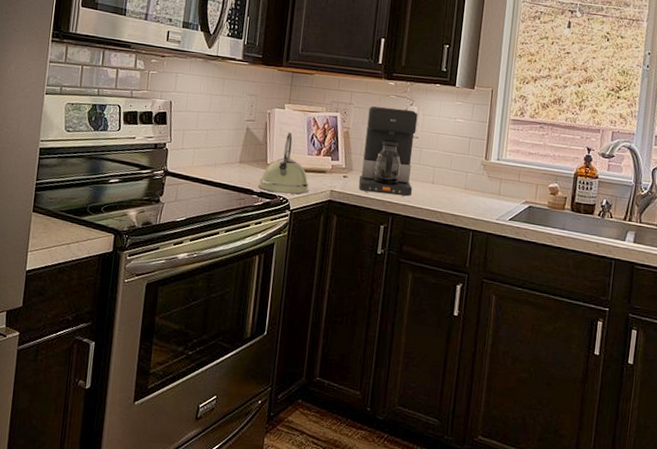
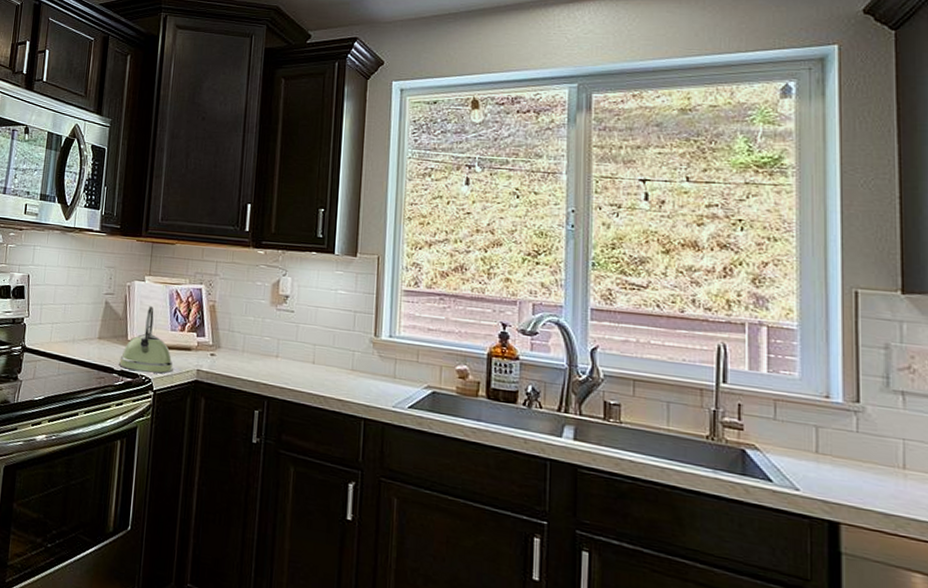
coffee maker: present [358,105,418,197] -> none [227,276,293,379]

